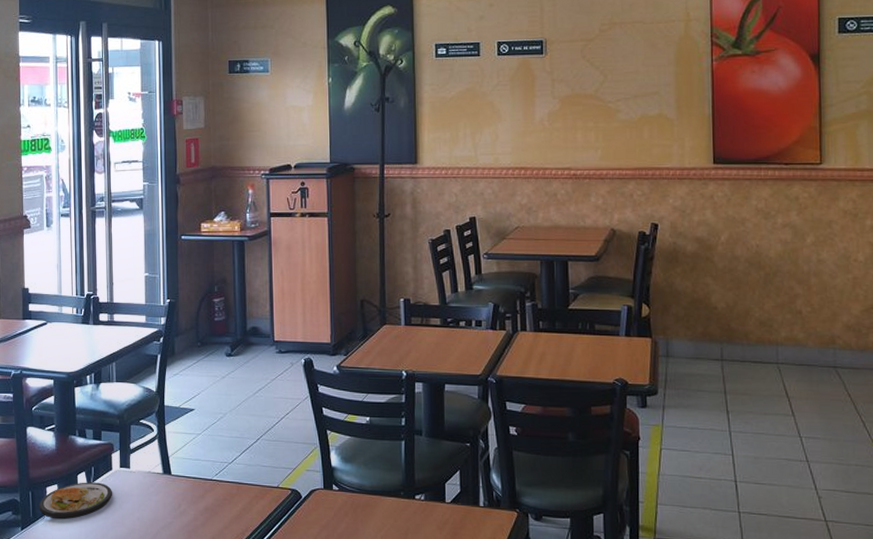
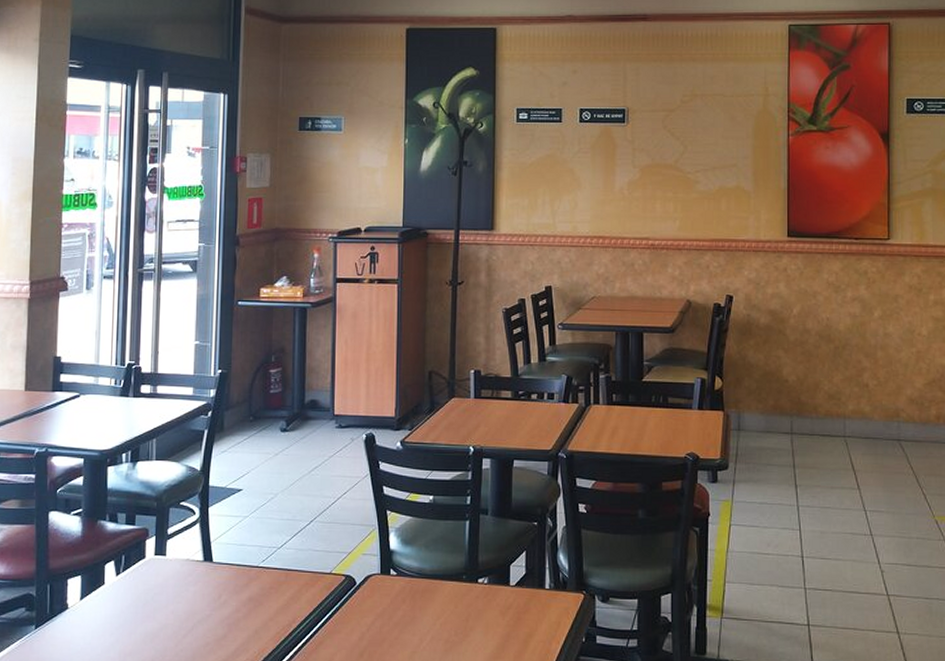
sandwich: present [38,482,113,520] -> none [57,572,145,616]

